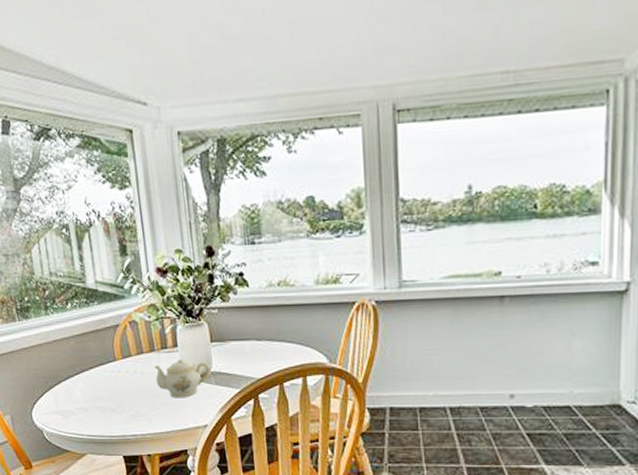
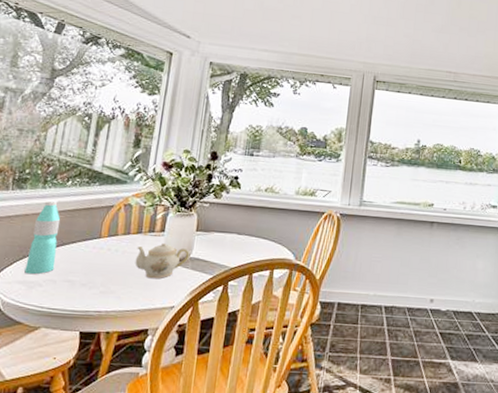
water bottle: none [49,327,82,404] -> present [24,200,61,275]

